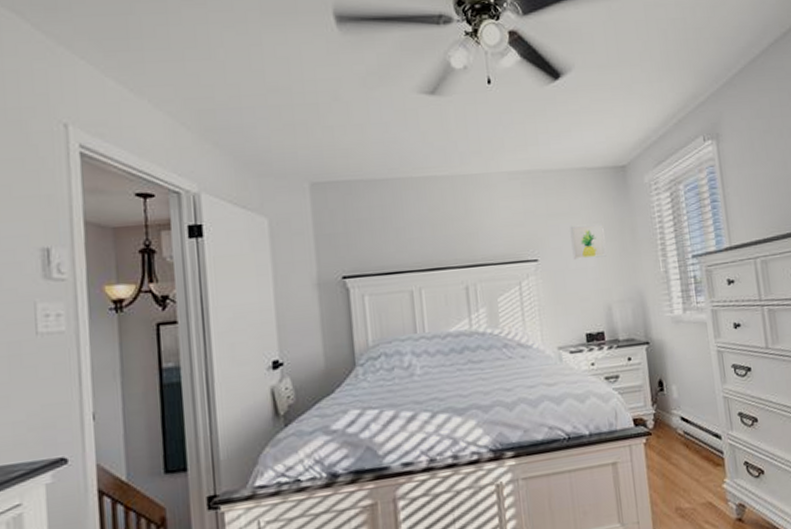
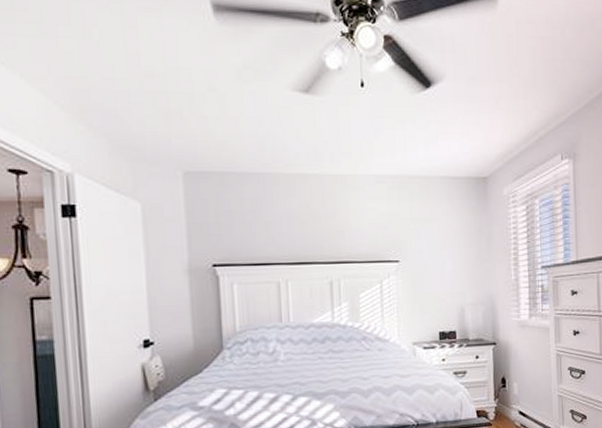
wall art: present [570,223,607,260] -> none [431,230,463,263]

